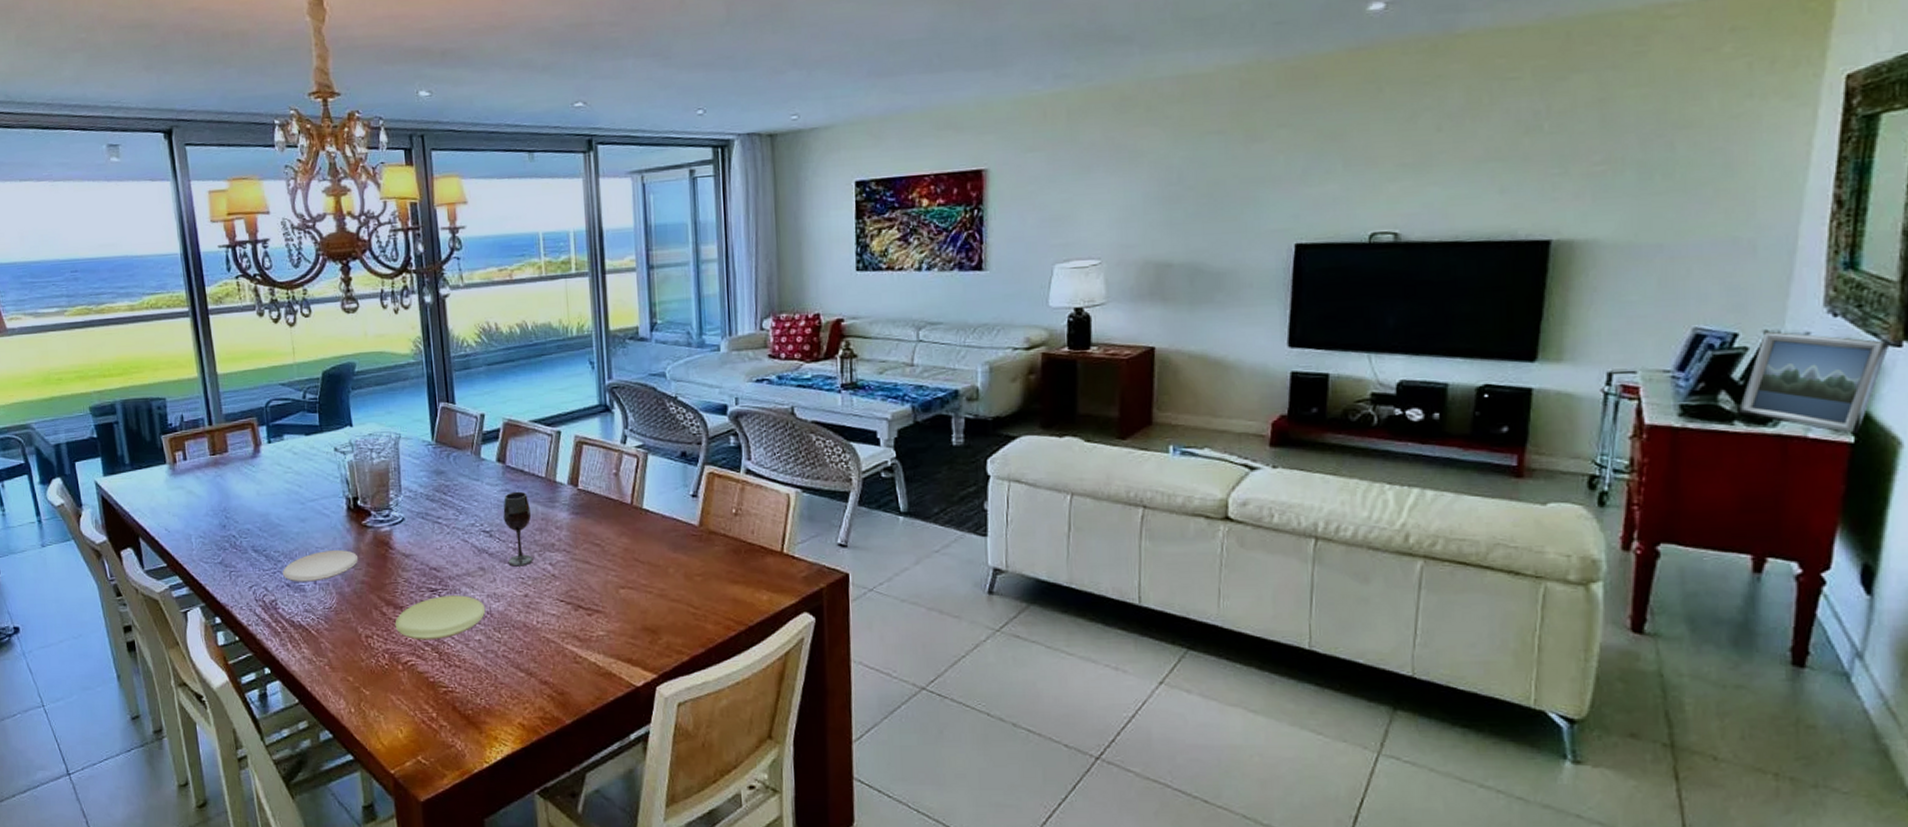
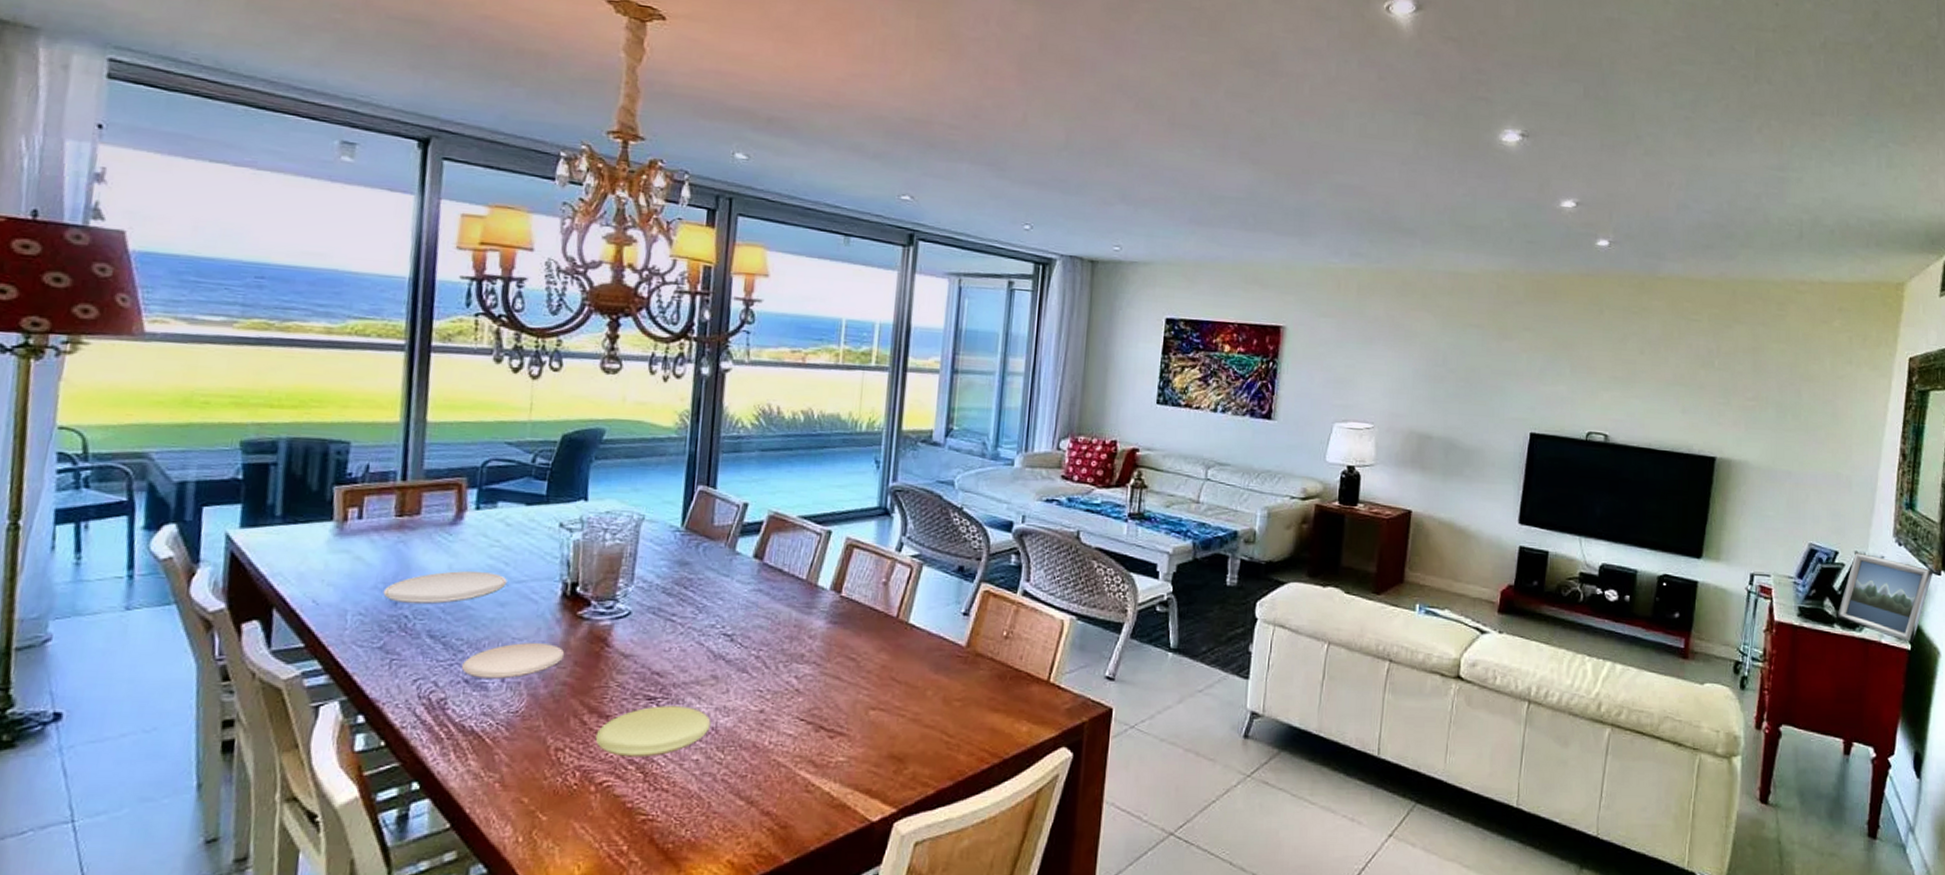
plate: none [213,495,303,526] -> present [383,571,507,605]
wine glass: present [503,491,533,567] -> none [746,592,784,678]

